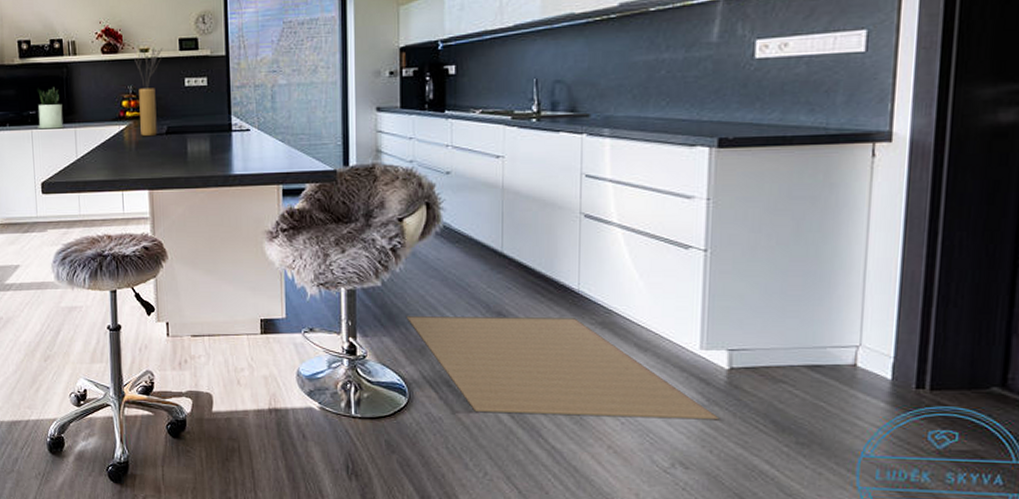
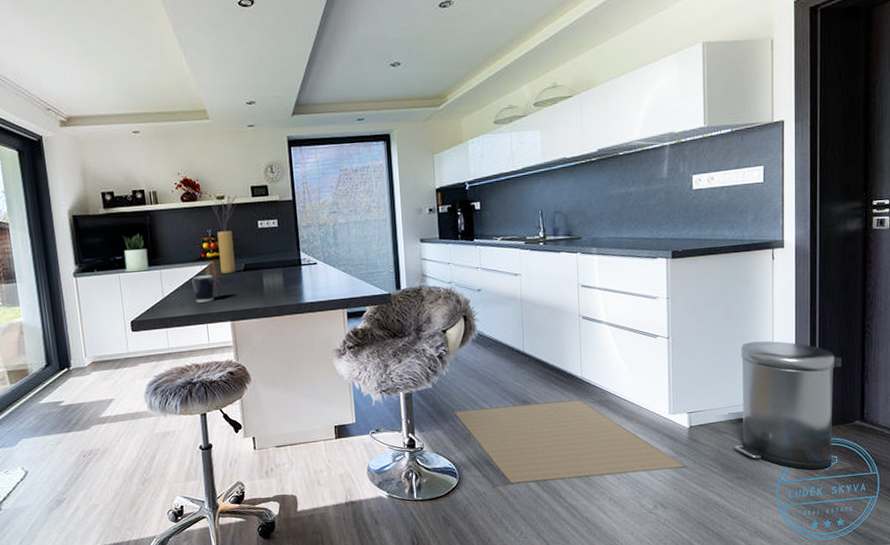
mug: none [108,136,140,167] -> present [192,274,222,303]
pedal bin: none [795,265,975,448] -> present [734,340,841,471]

